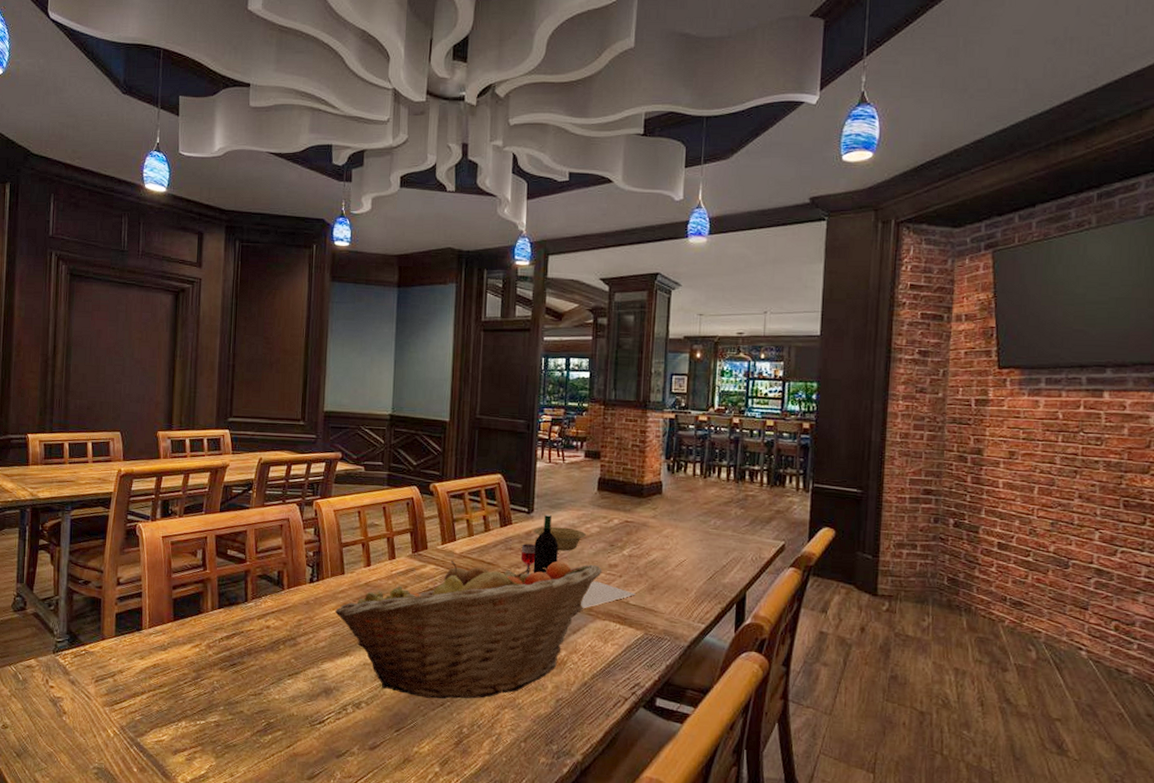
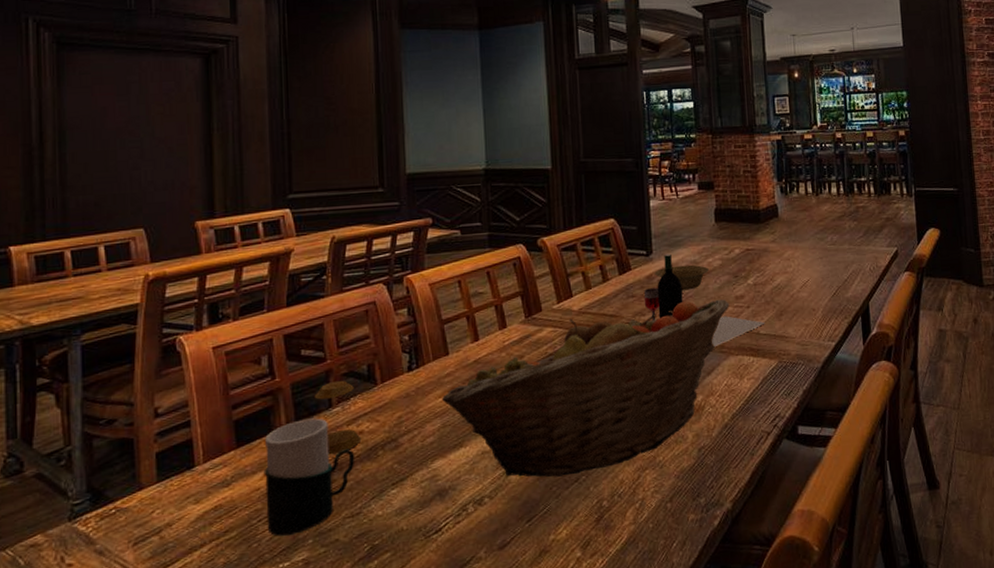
cup: none [190,607,262,700] -> present [263,418,355,536]
salt shaker: none [234,580,268,641] -> present [314,380,362,455]

